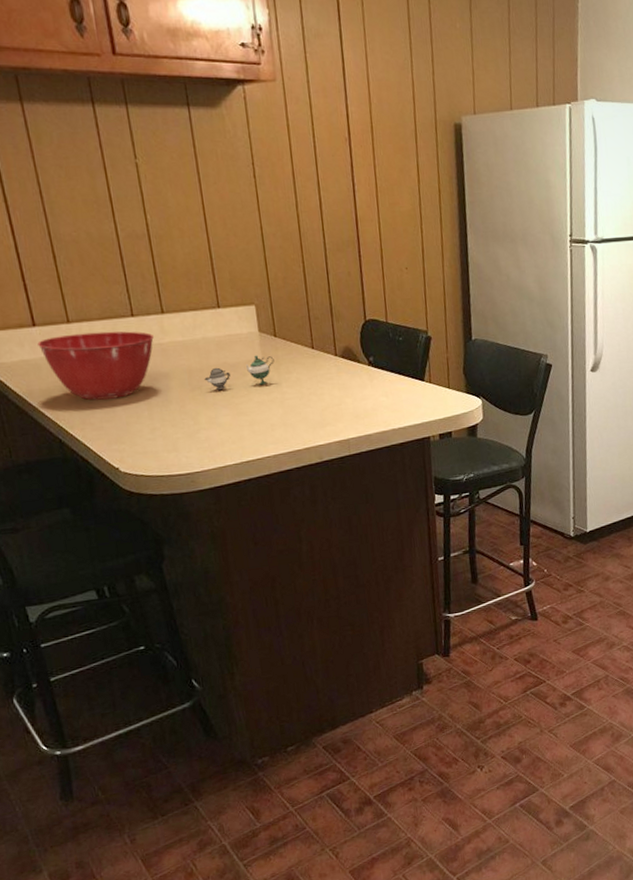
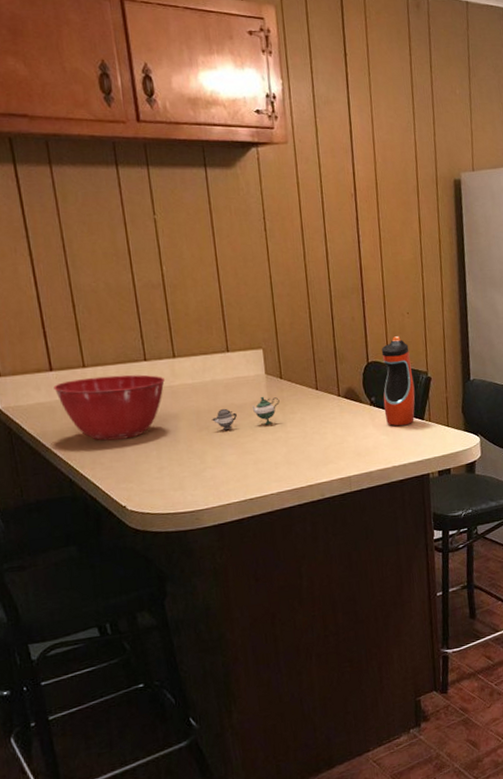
water bottle: none [379,293,415,388] -> present [381,336,415,426]

